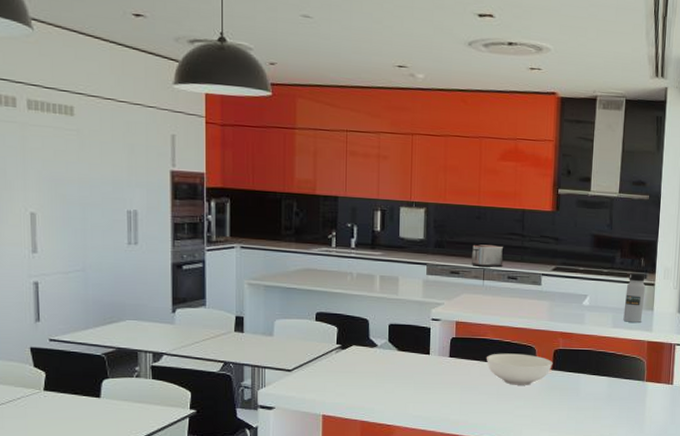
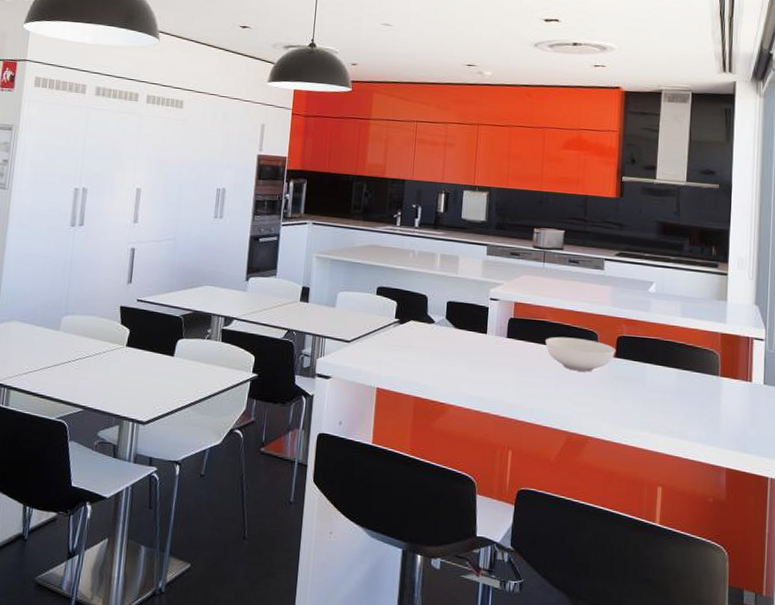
water bottle: present [623,273,646,323] -> none [693,262,717,313]

